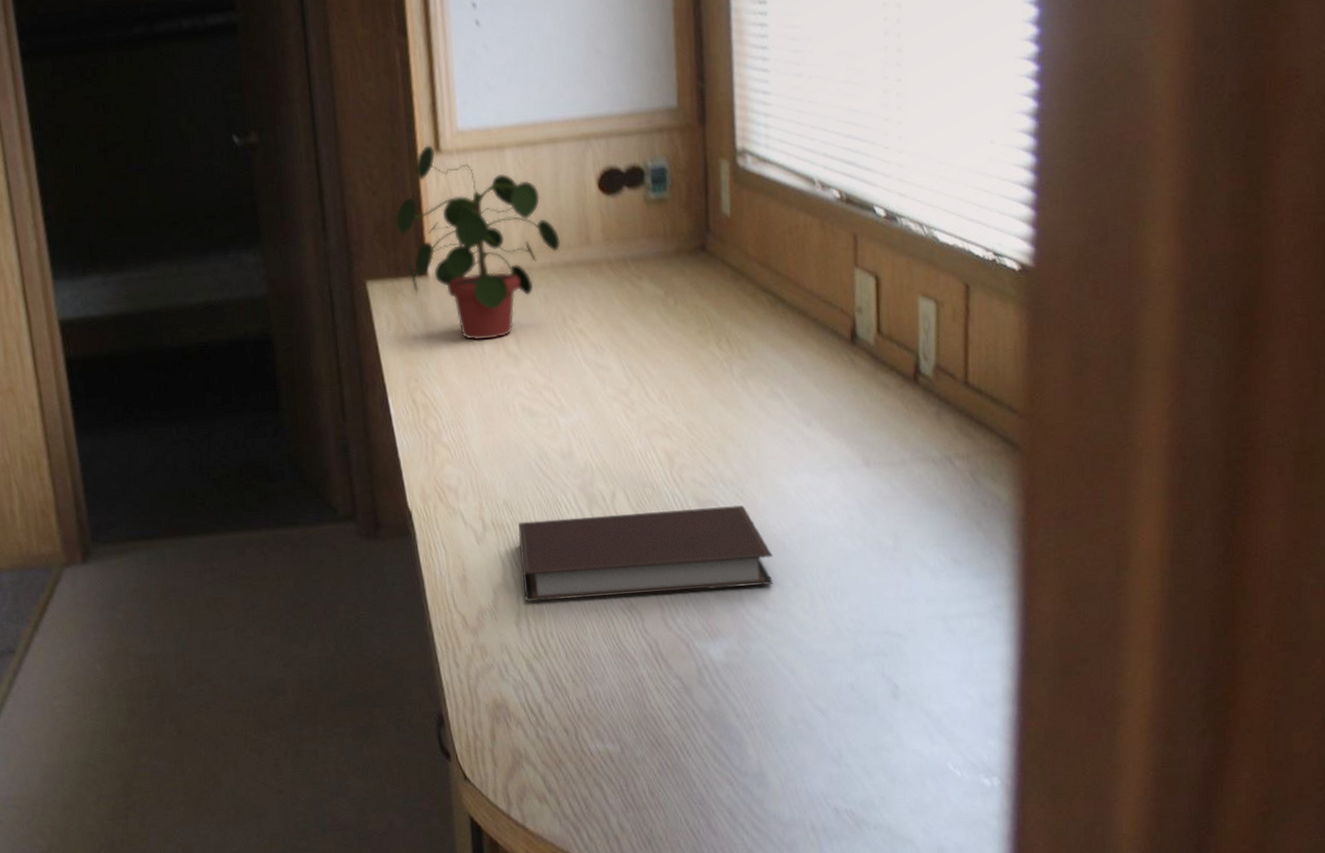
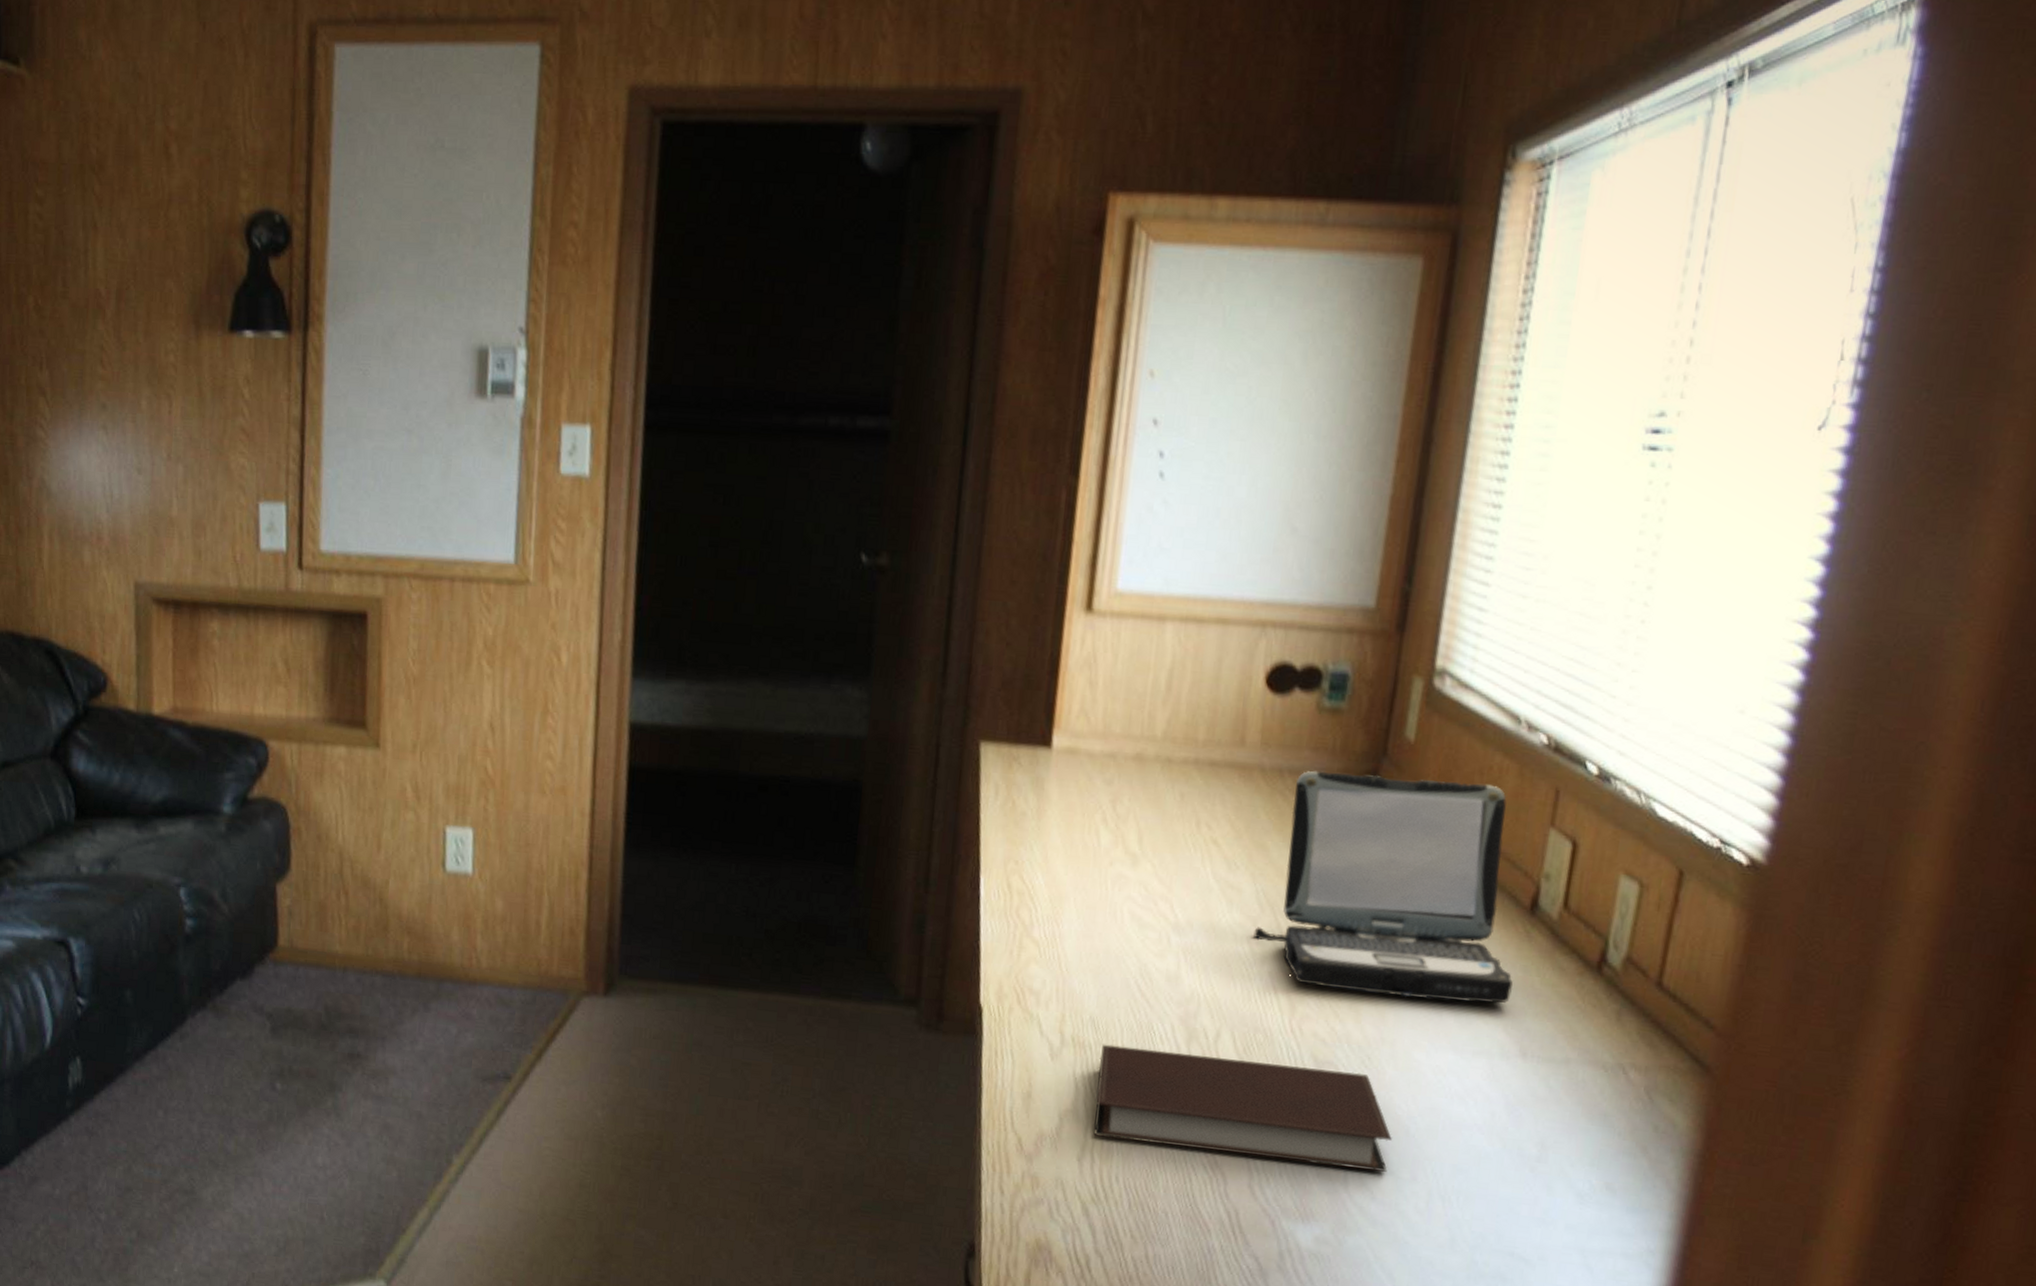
potted plant: present [395,144,561,341] -> none [1026,600,1212,833]
laptop: none [627,240,849,439] -> present [1253,770,1513,1004]

